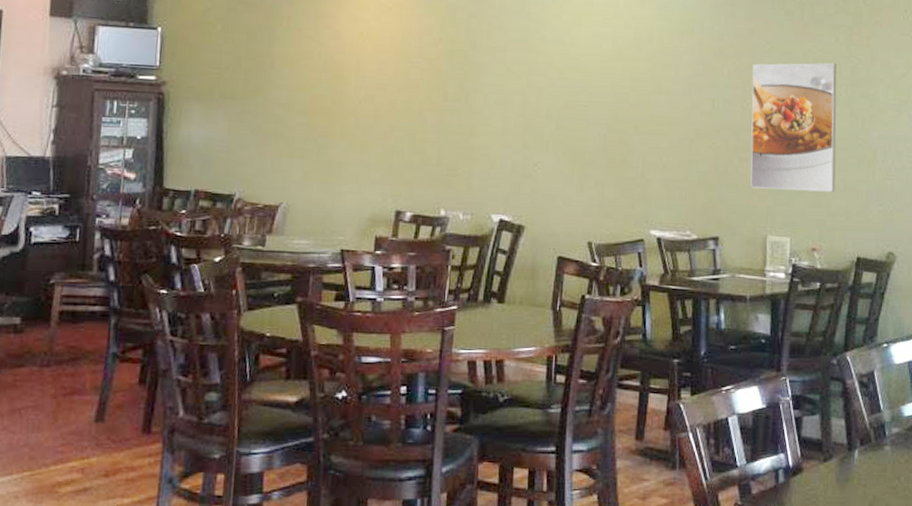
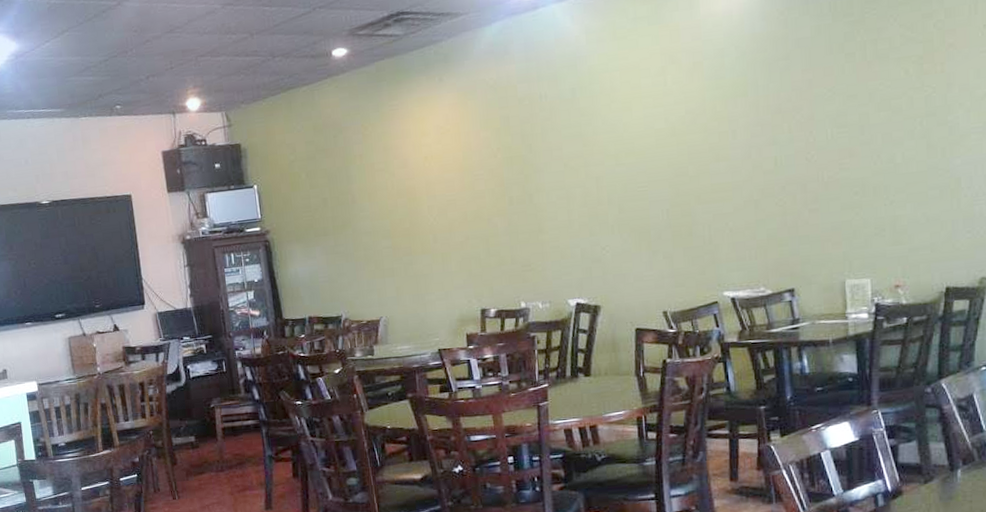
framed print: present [750,62,837,192] -> none [814,96,917,237]

